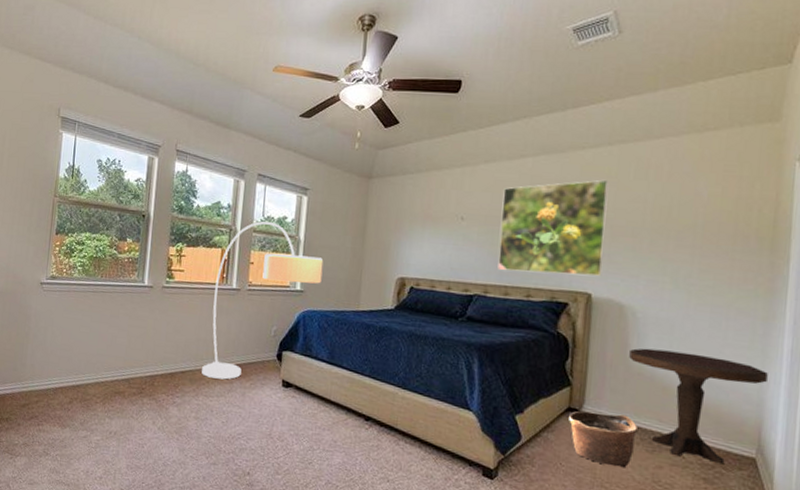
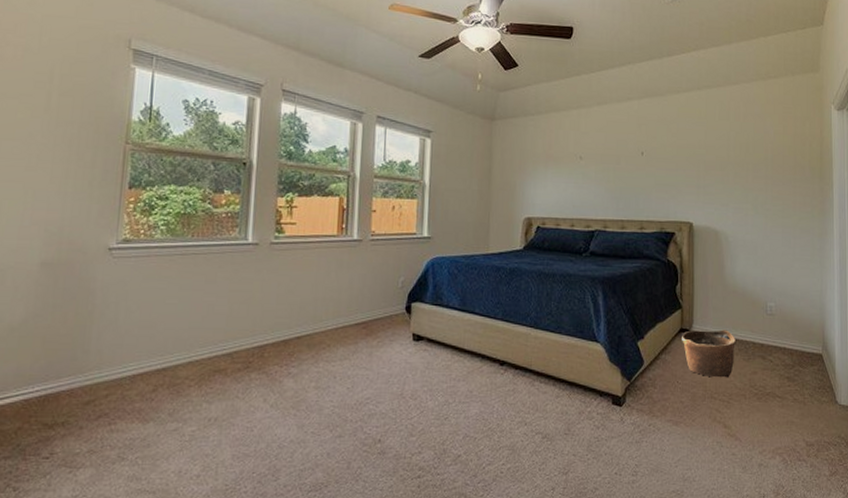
floor lamp: present [202,221,324,380] -> none [321,165,451,341]
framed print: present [497,179,609,276] -> none [614,120,700,207]
pedestal table: present [629,348,768,465] -> none [725,268,825,363]

